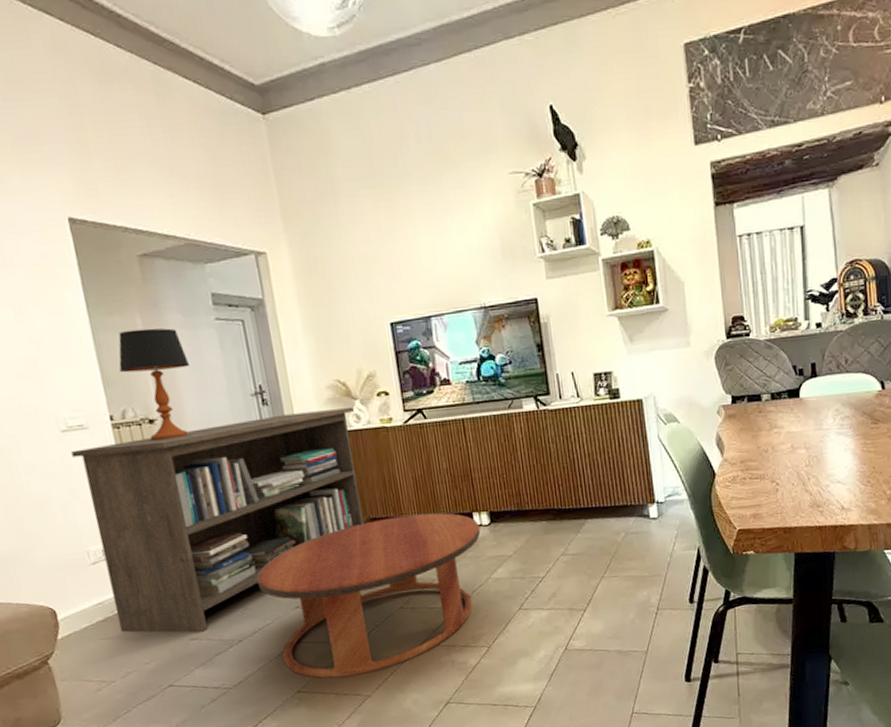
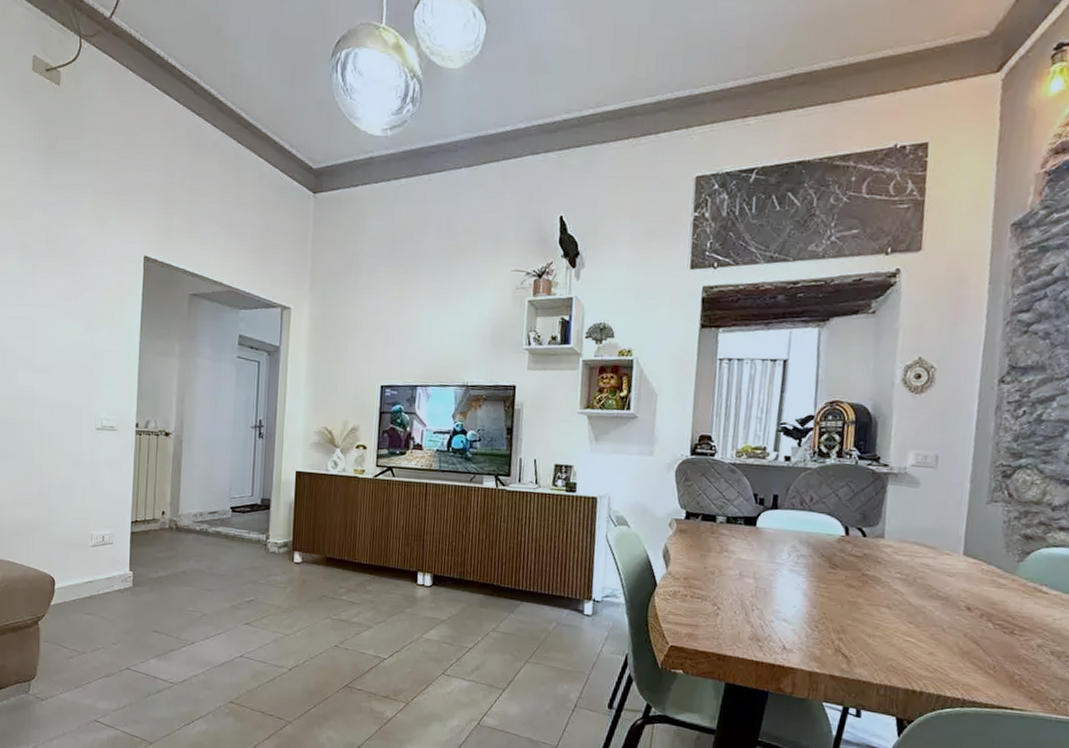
storage cabinet: present [71,406,364,633] -> none [100,446,333,628]
table lamp: present [118,328,190,441] -> none [152,354,209,453]
coffee table: present [256,512,481,679] -> none [219,560,422,701]

